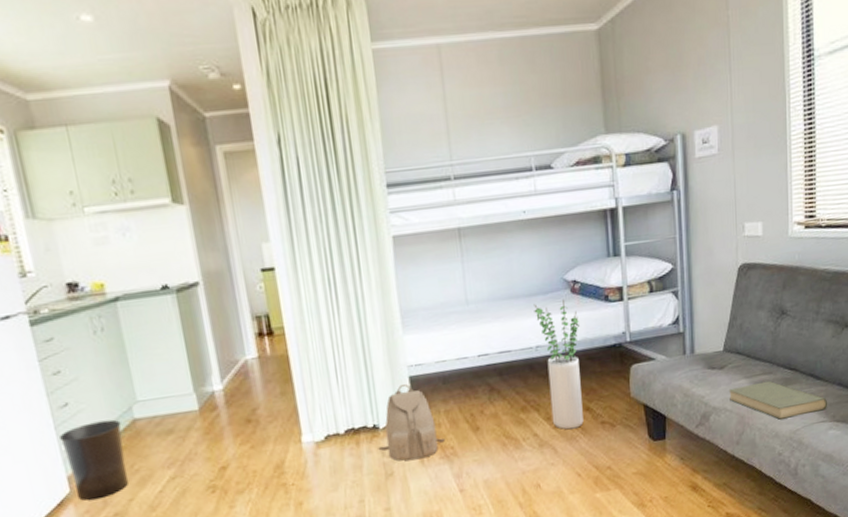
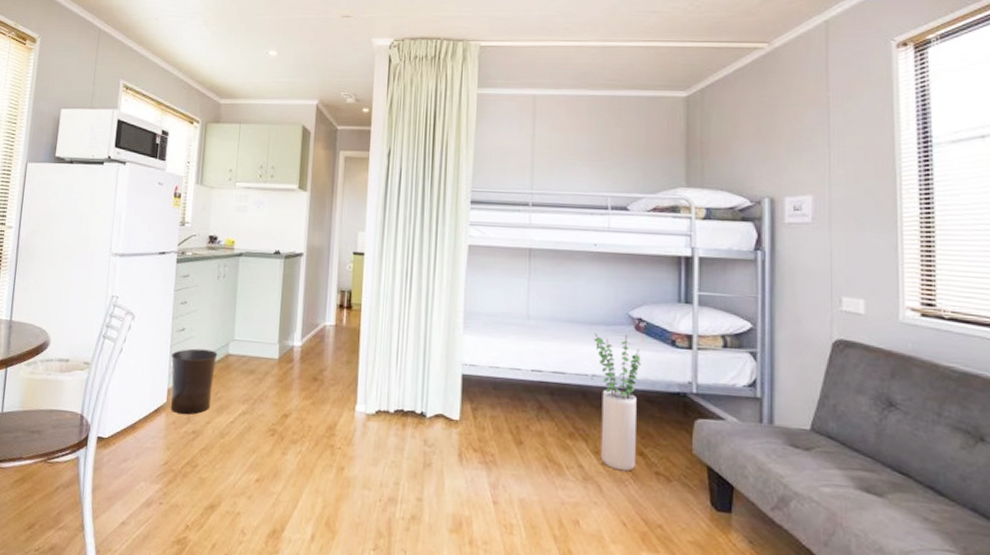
backpack: present [378,384,445,461] -> none [421,380,486,458]
book: present [728,380,828,420] -> none [815,476,956,537]

